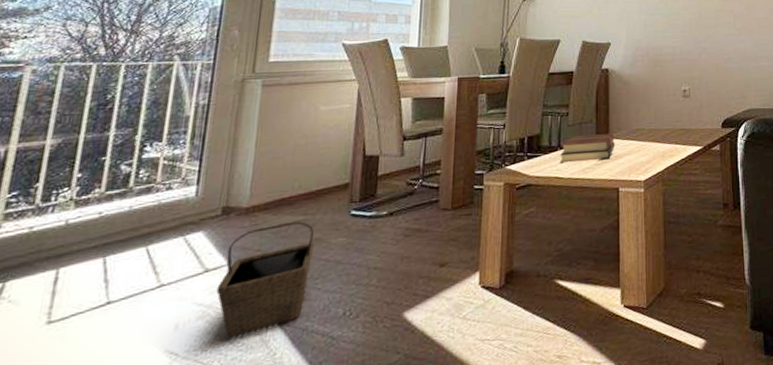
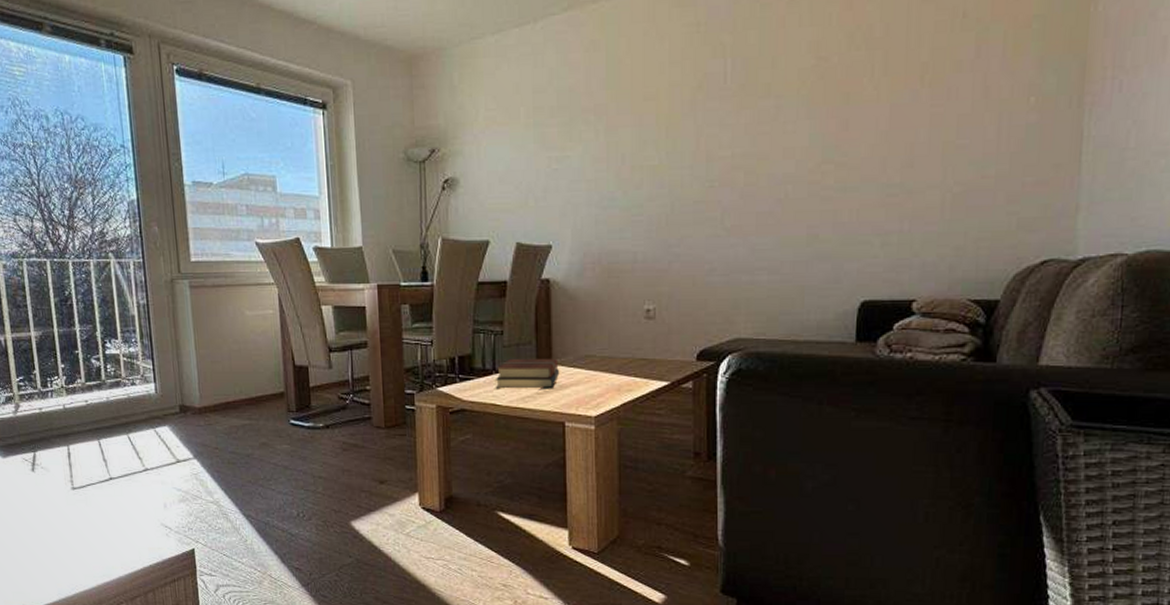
basket: present [216,221,315,338] -> none [189,425,263,521]

